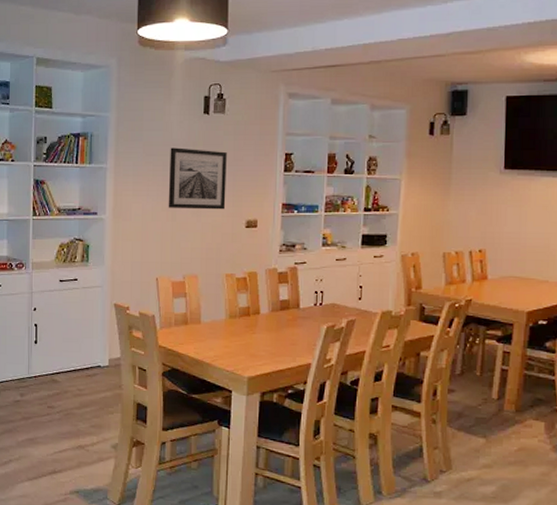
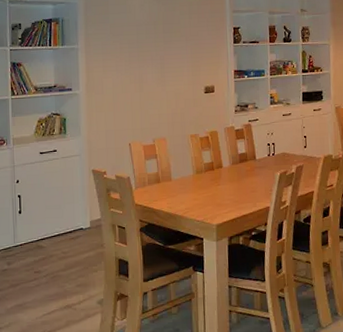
wall art: present [168,147,227,210] -> none [134,27,186,81]

